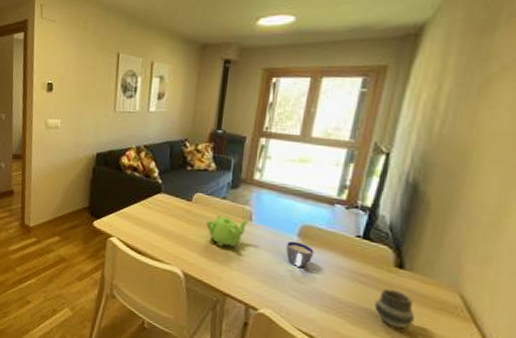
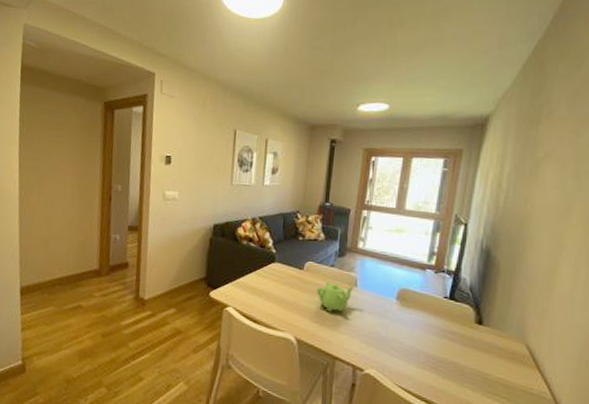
cup: present [286,241,314,268] -> none [387,304,411,328]
cup: present [375,288,415,329] -> none [461,343,493,379]

